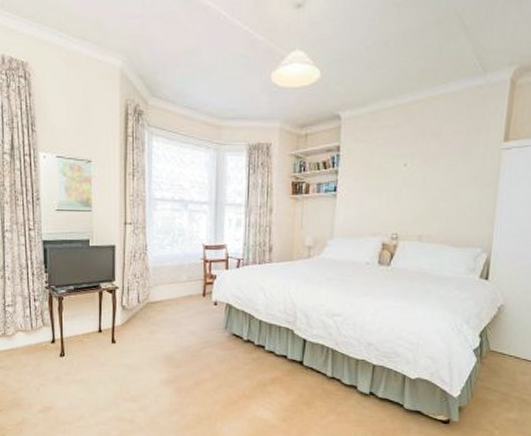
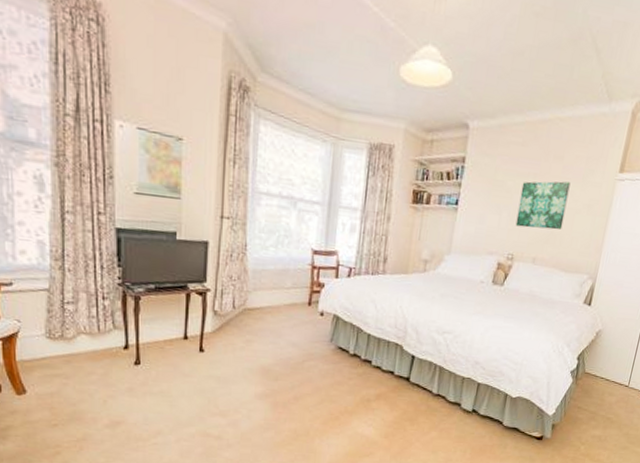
wall art: none [397,157,451,207] -> present [515,181,571,230]

